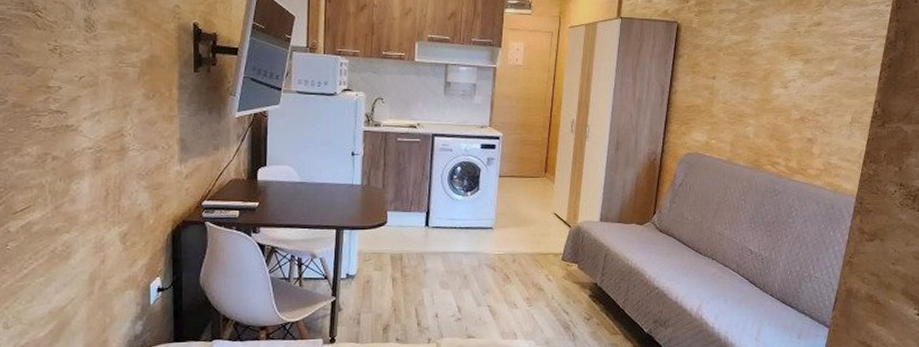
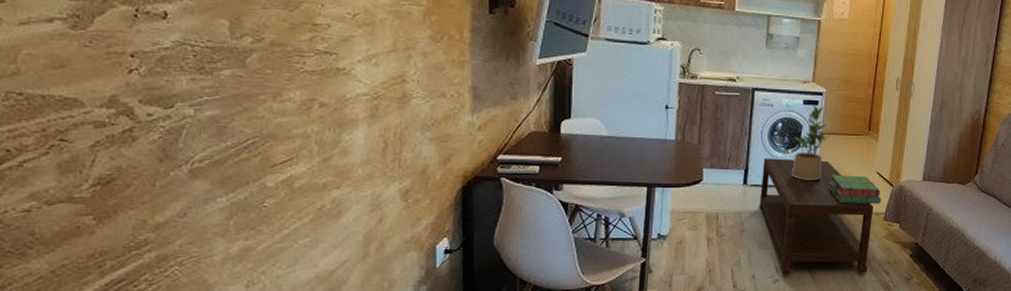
coffee table: none [440,201,552,313] -> present [759,158,873,274]
potted plant: none [471,148,509,222] -> present [791,105,832,180]
stack of books: none [507,216,559,245] -> present [828,174,881,204]

